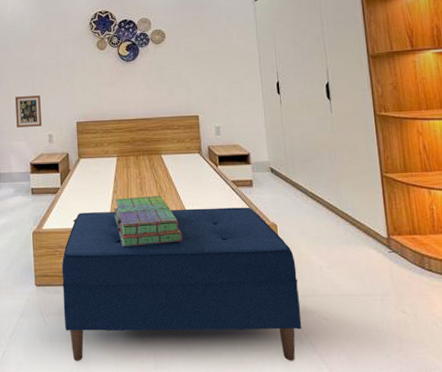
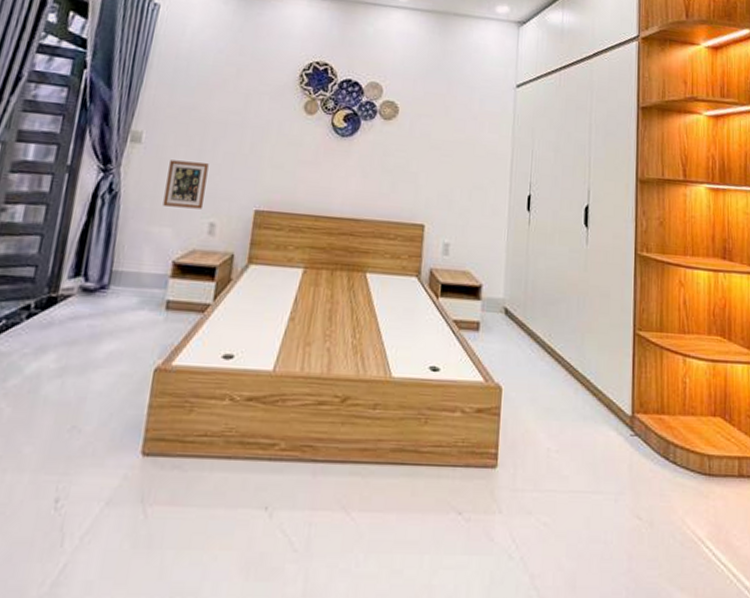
bench: present [61,207,302,361] -> none [175,345,518,585]
stack of books: present [113,195,183,248] -> none [283,329,377,404]

